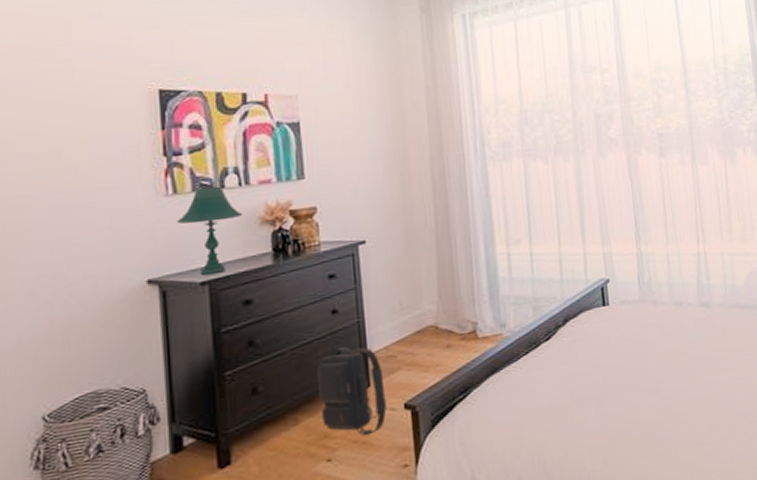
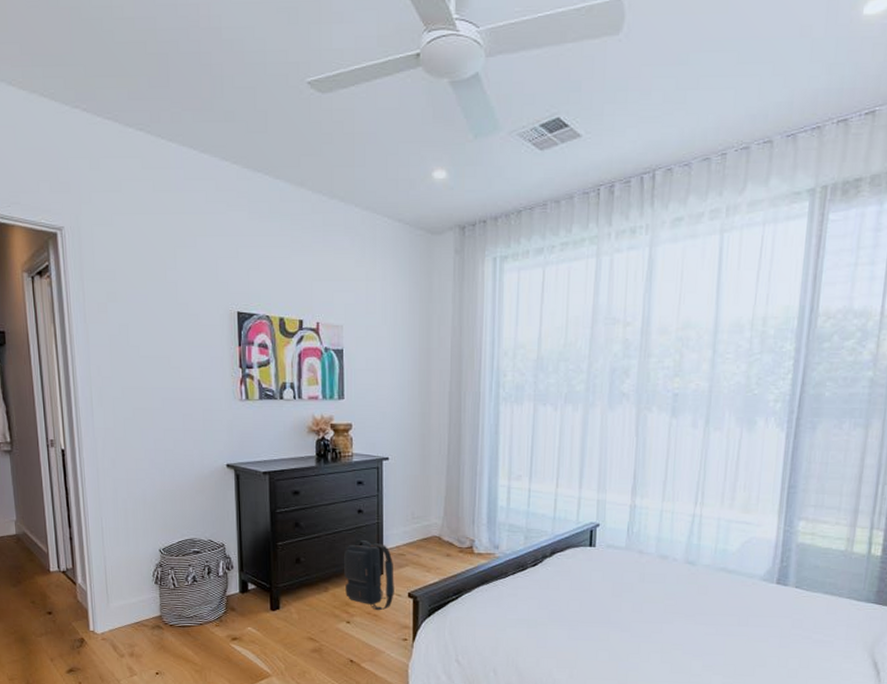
table lamp: present [177,185,242,276] -> none [248,397,295,468]

